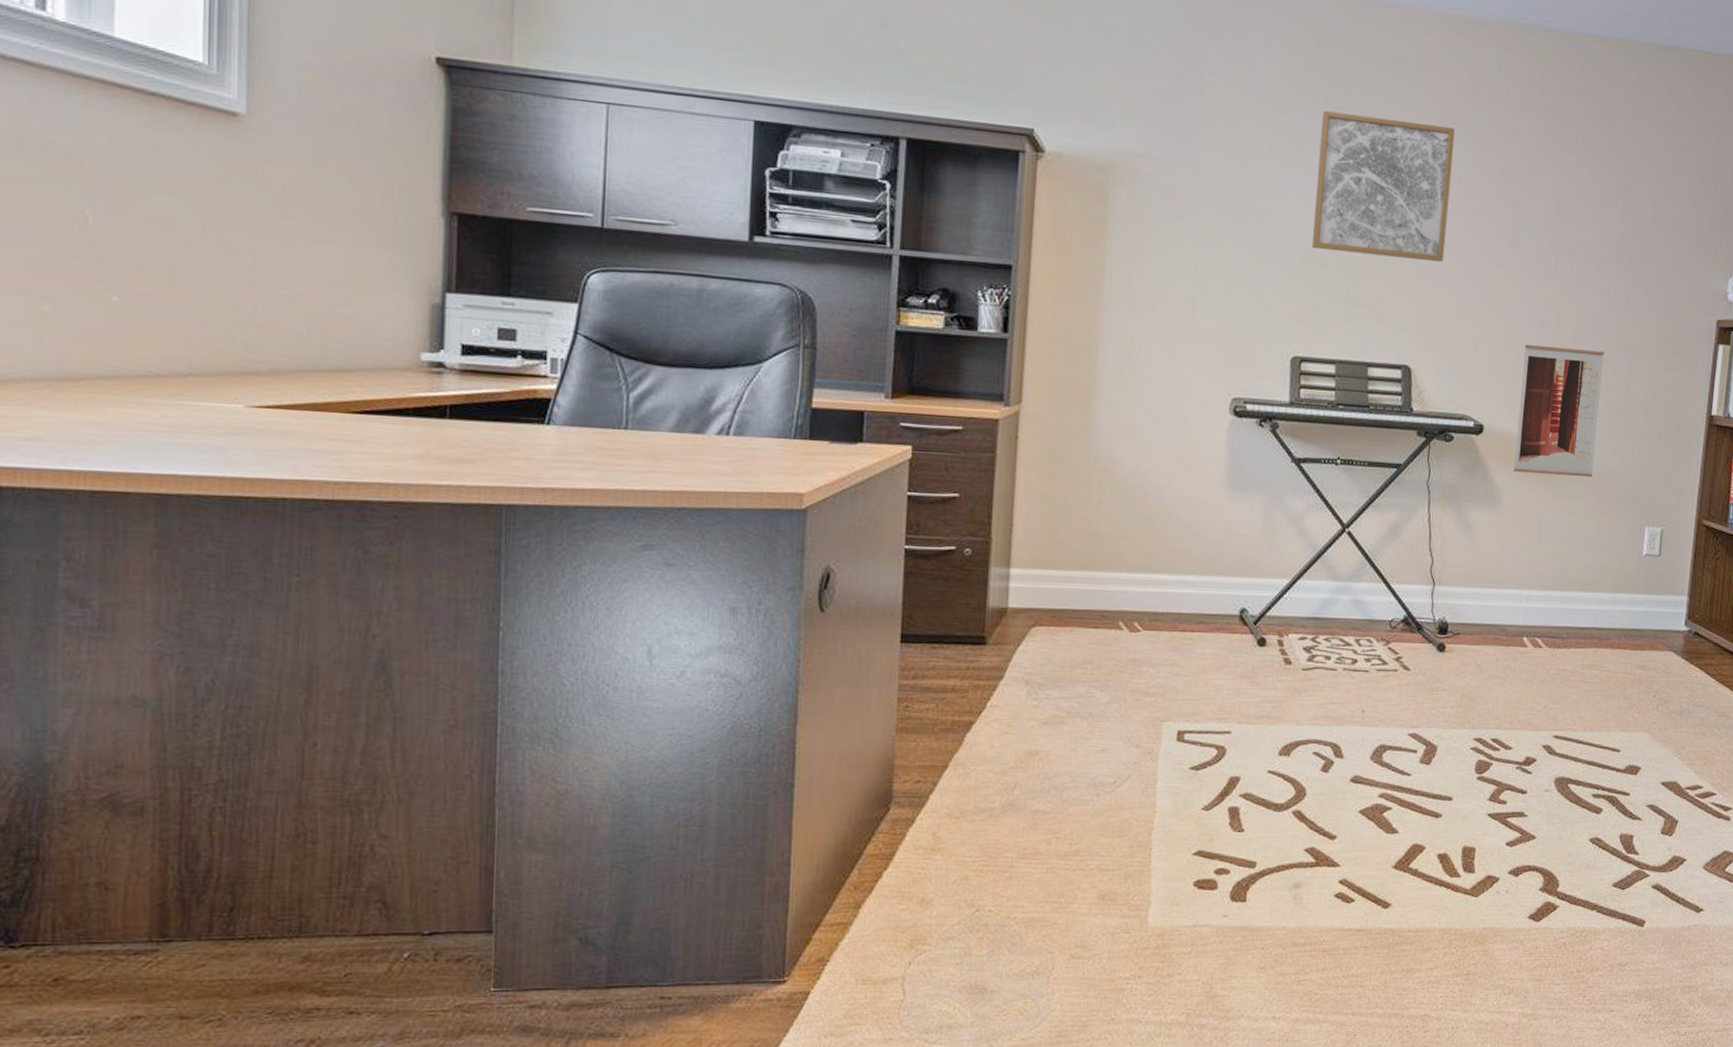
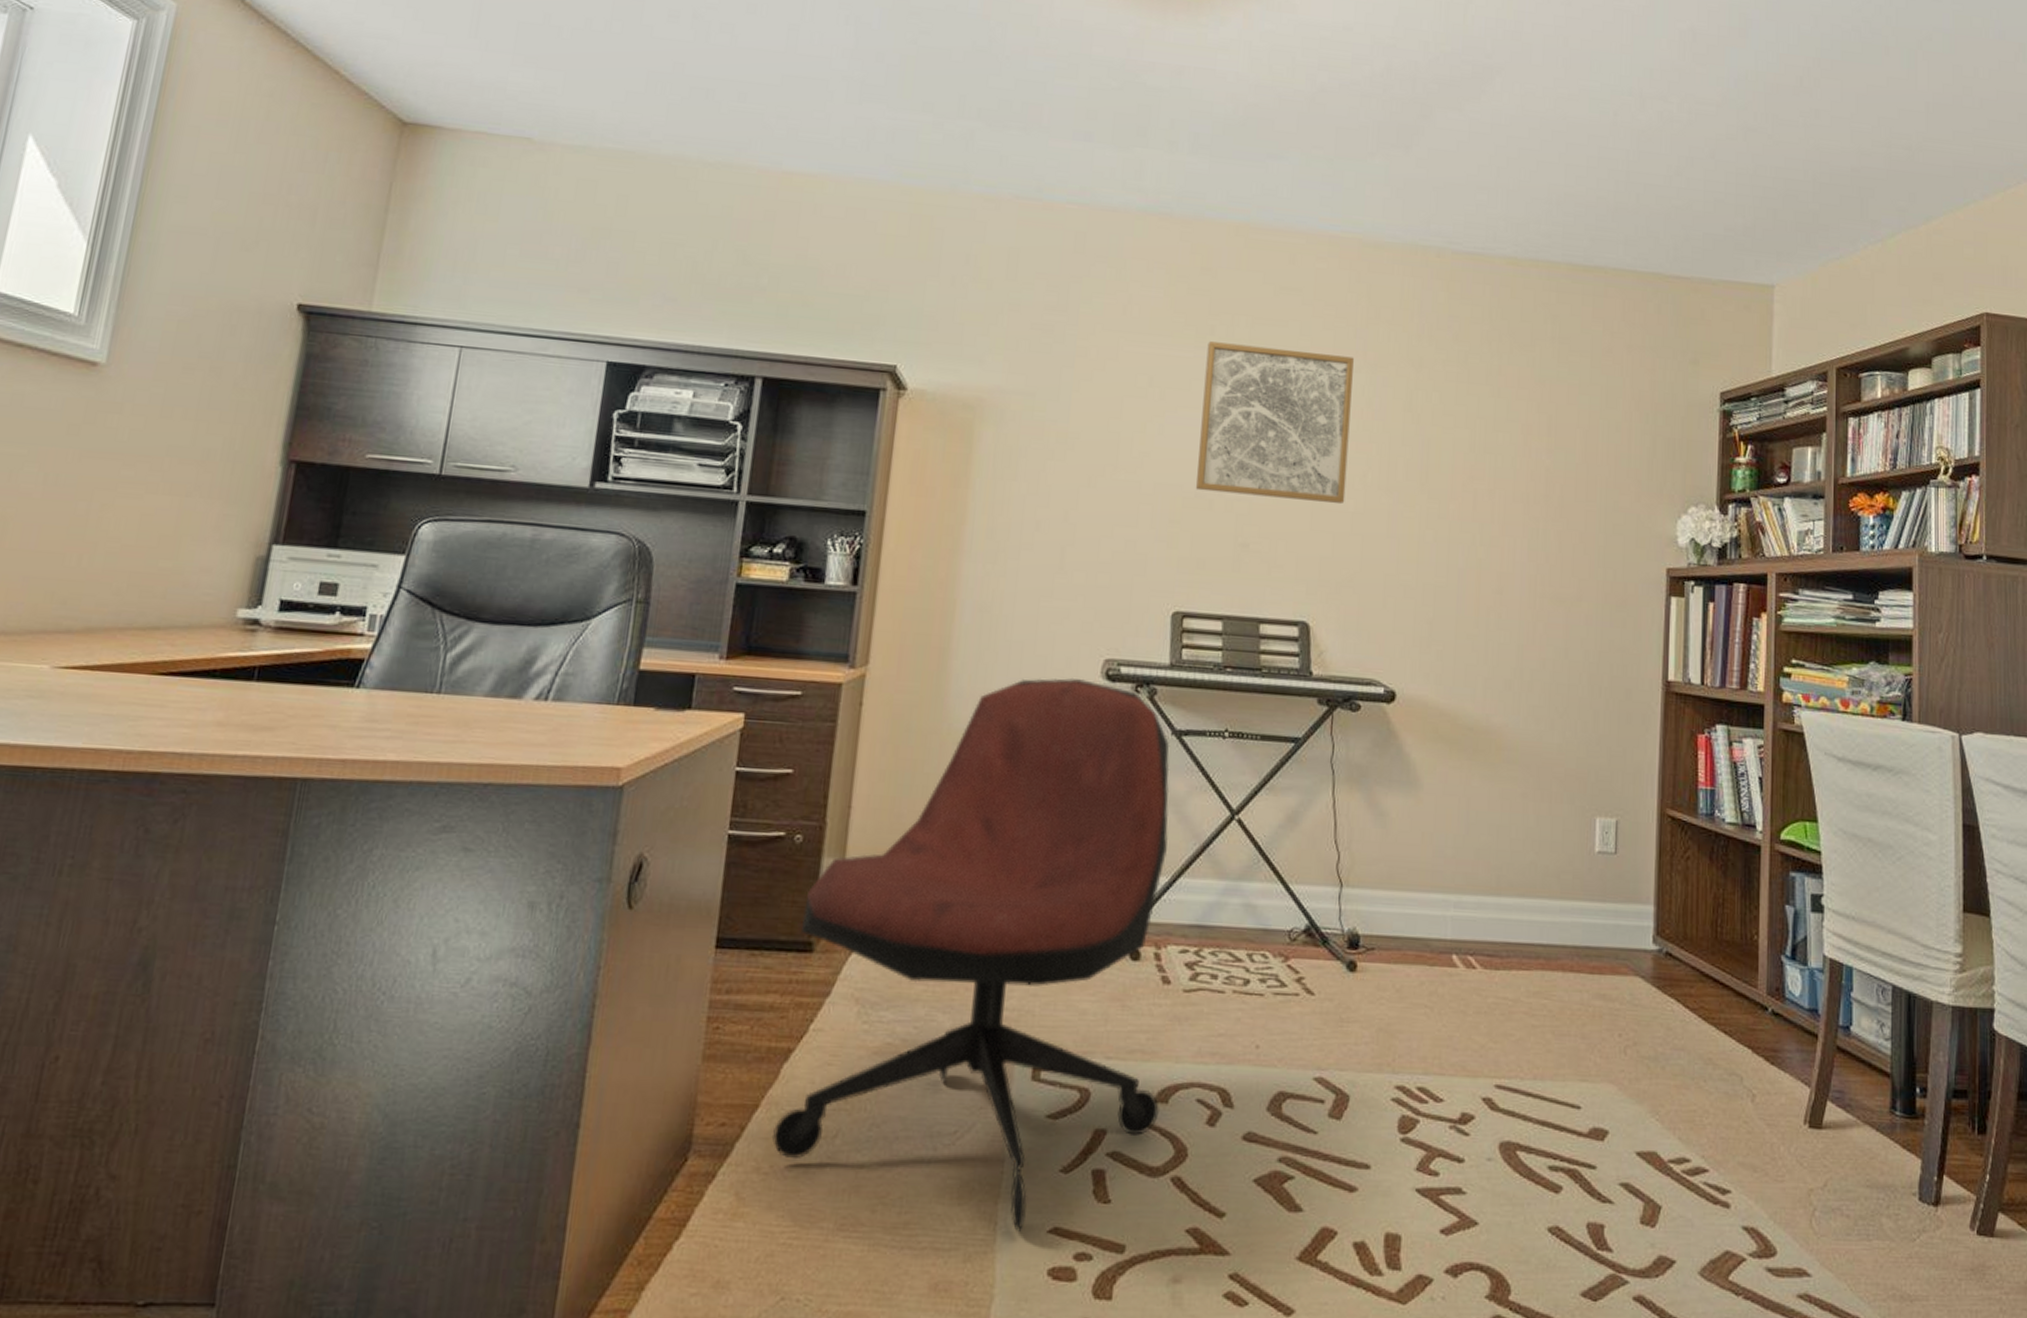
office chair: none [960,414,1290,855] -> present [771,677,1170,1232]
wall art: present [1514,345,1604,478] -> none [1433,597,1535,756]

